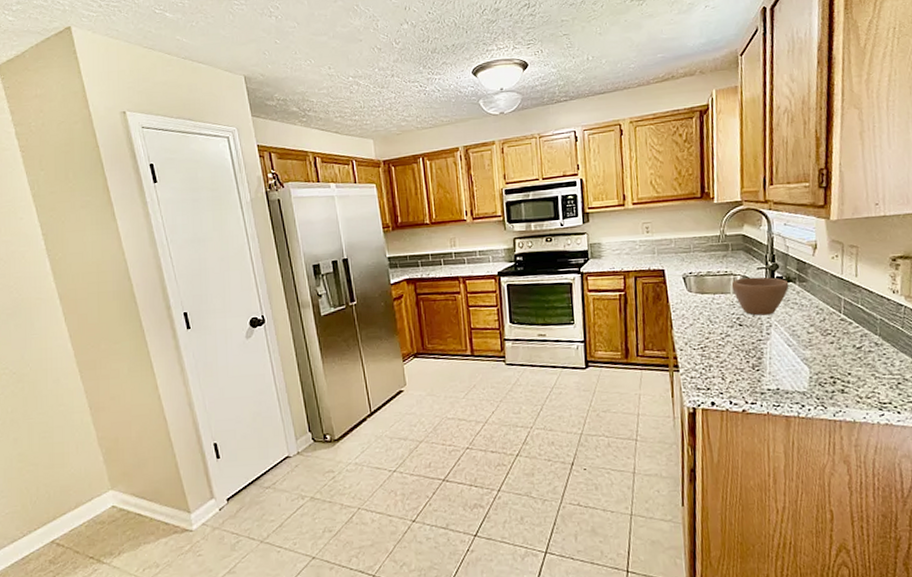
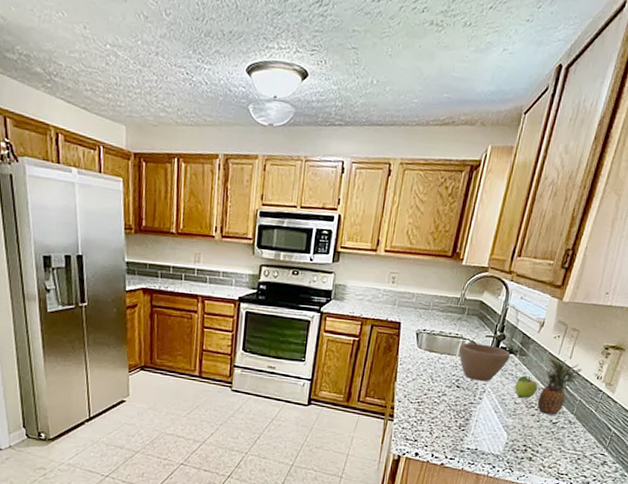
fruit: none [803,302,829,326] -> present [515,375,538,398]
fruit: none [829,278,874,340] -> present [537,356,582,415]

